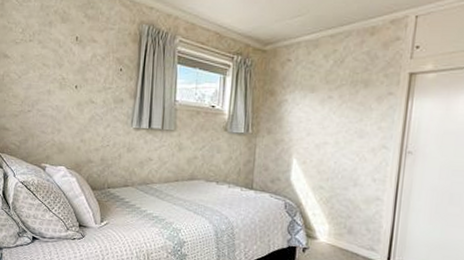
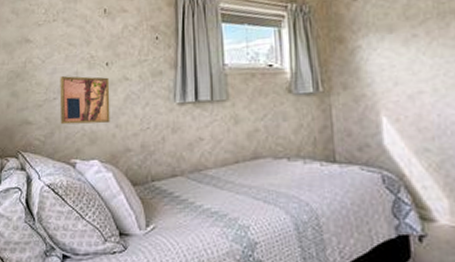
wall art: none [33,93,78,138] -> present [59,76,110,125]

